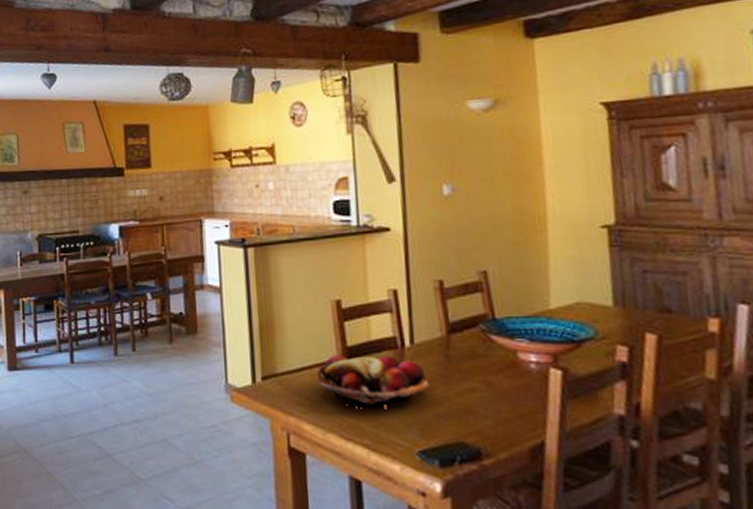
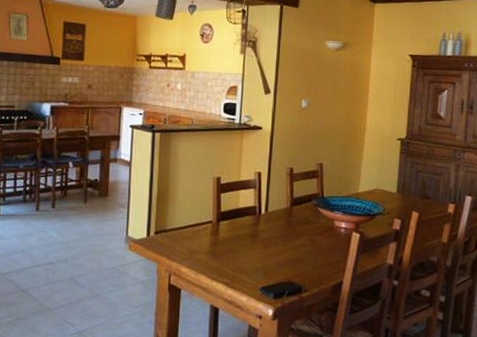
fruit basket: present [317,354,430,408] -> none [196,217,274,257]

